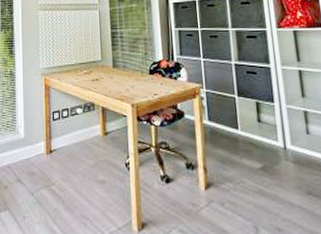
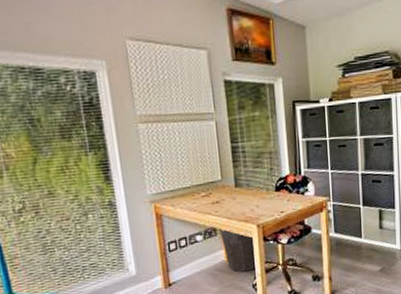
waste bin: none [97,104,131,149] -> present [219,229,258,272]

